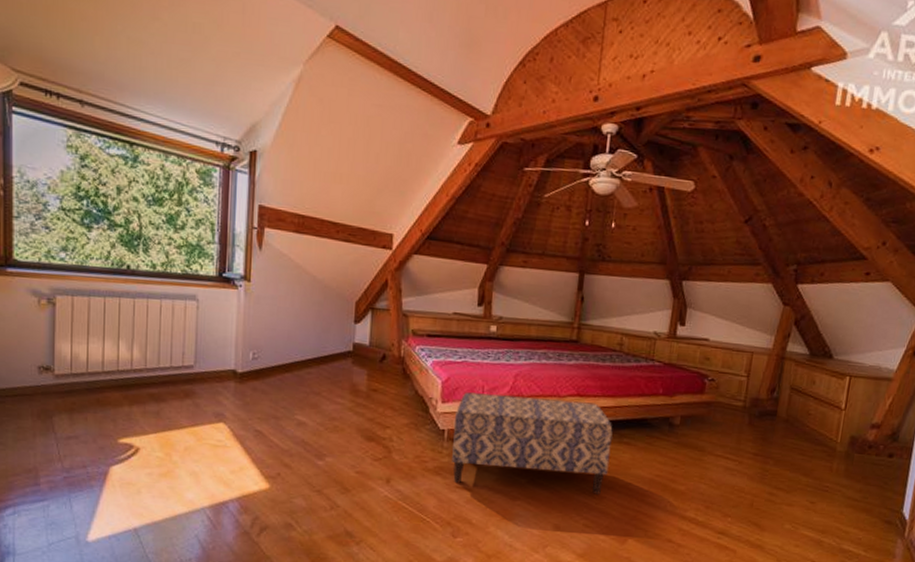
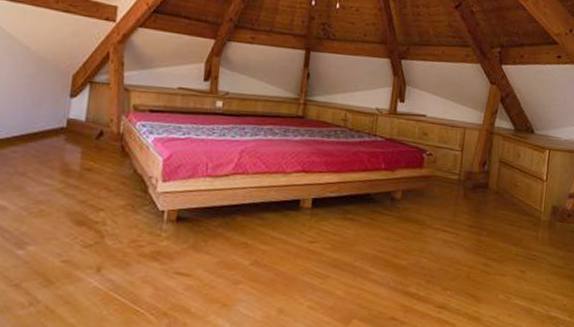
bench: present [452,392,613,495] -> none [171,170,338,274]

